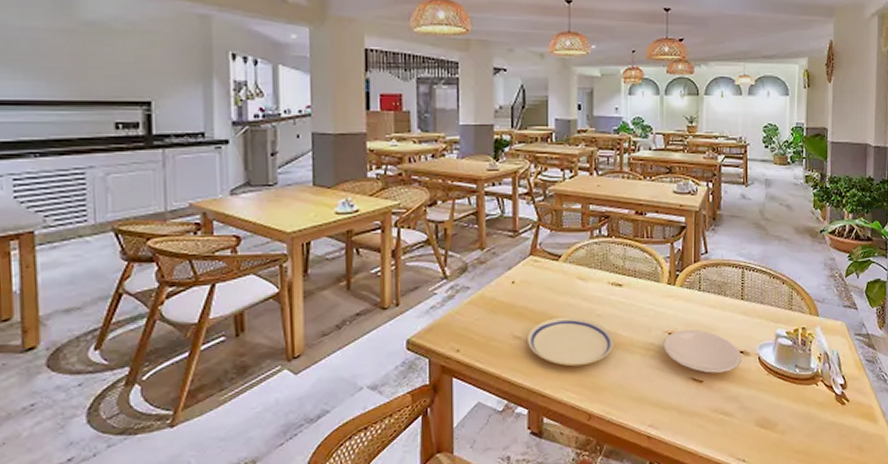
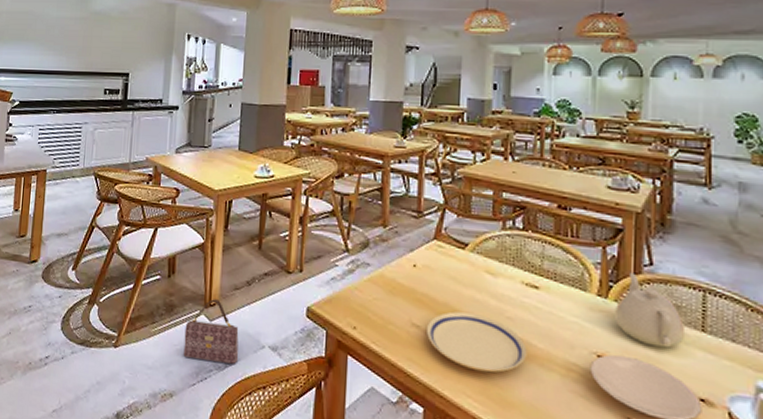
handbag: none [264,350,334,418] -> present [183,299,239,364]
teapot: none [680,261,731,318] -> present [613,272,686,348]

